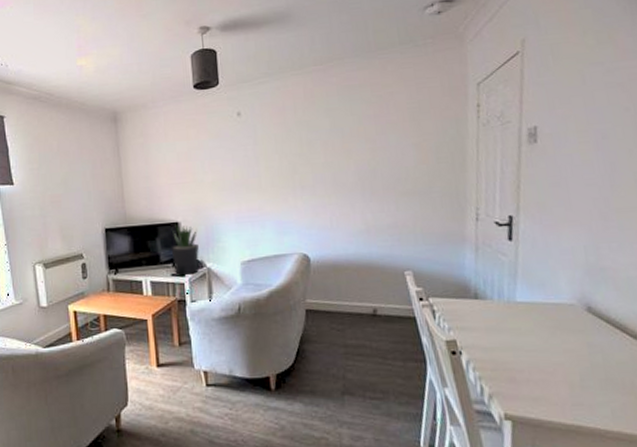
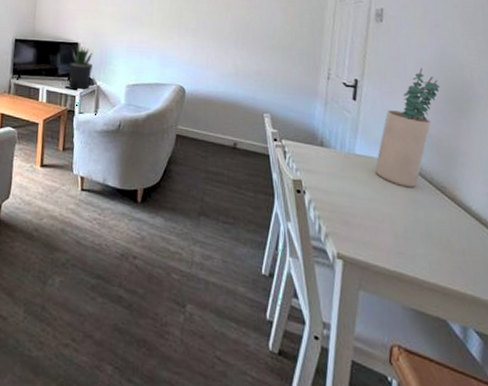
vase: none [541,191,613,332] -> present [375,68,440,188]

